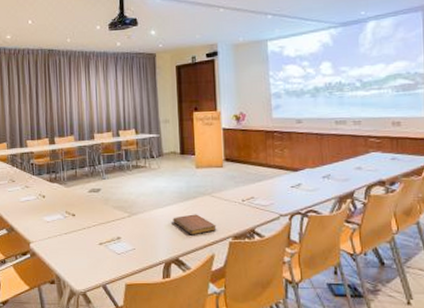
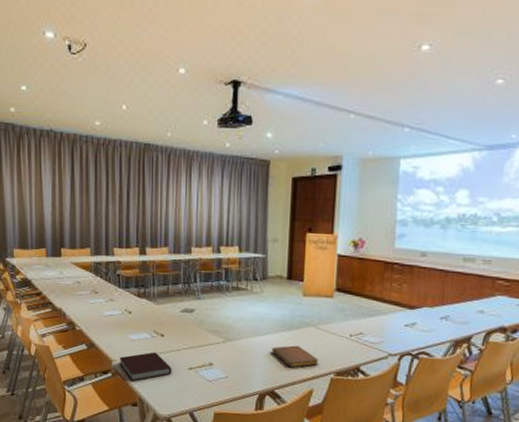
notebook: none [36,231,84,260] -> present [119,352,172,381]

